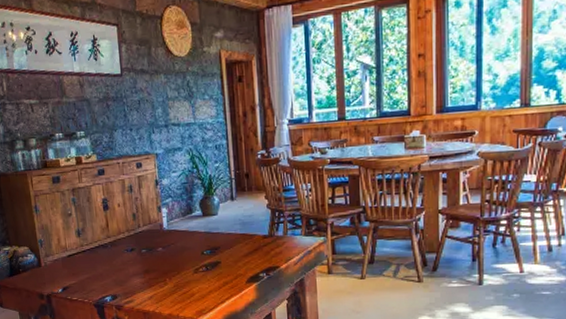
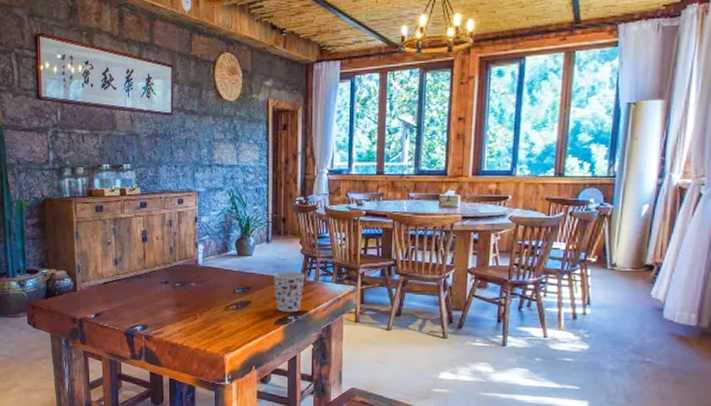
cup: none [240,227,273,270] -> present [272,271,305,313]

